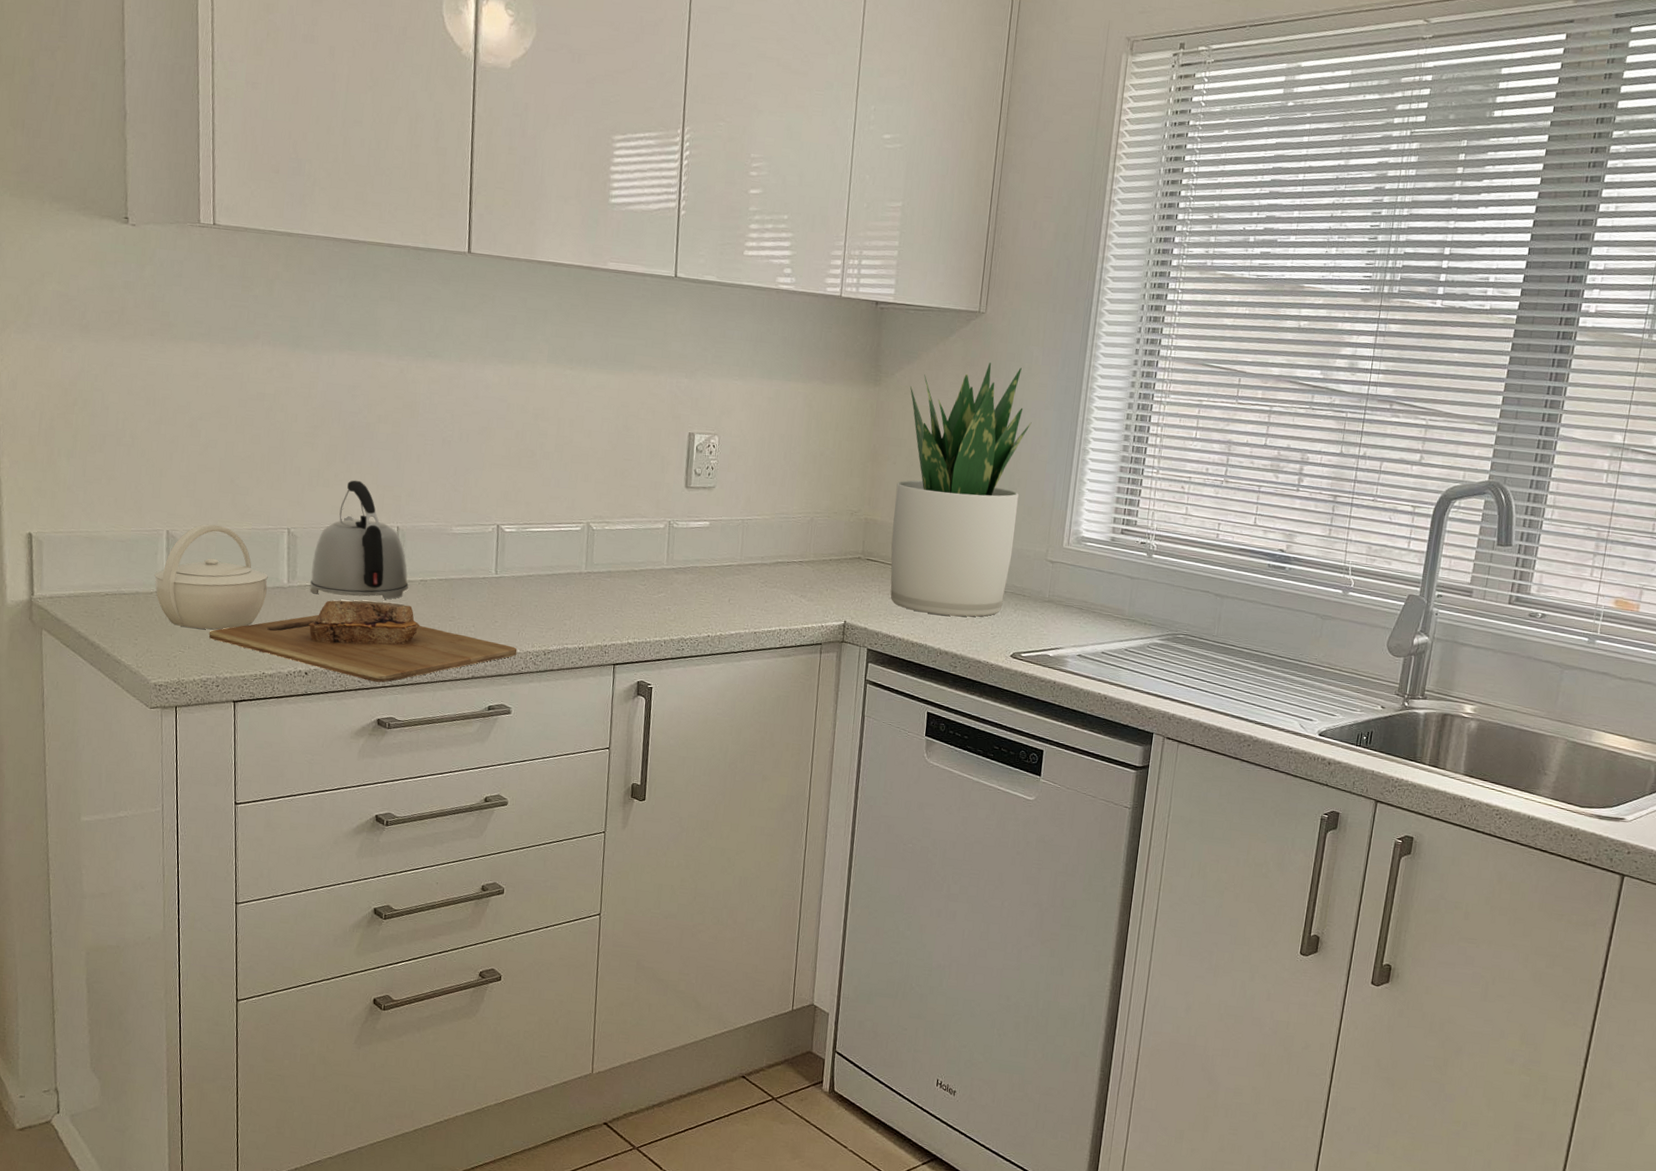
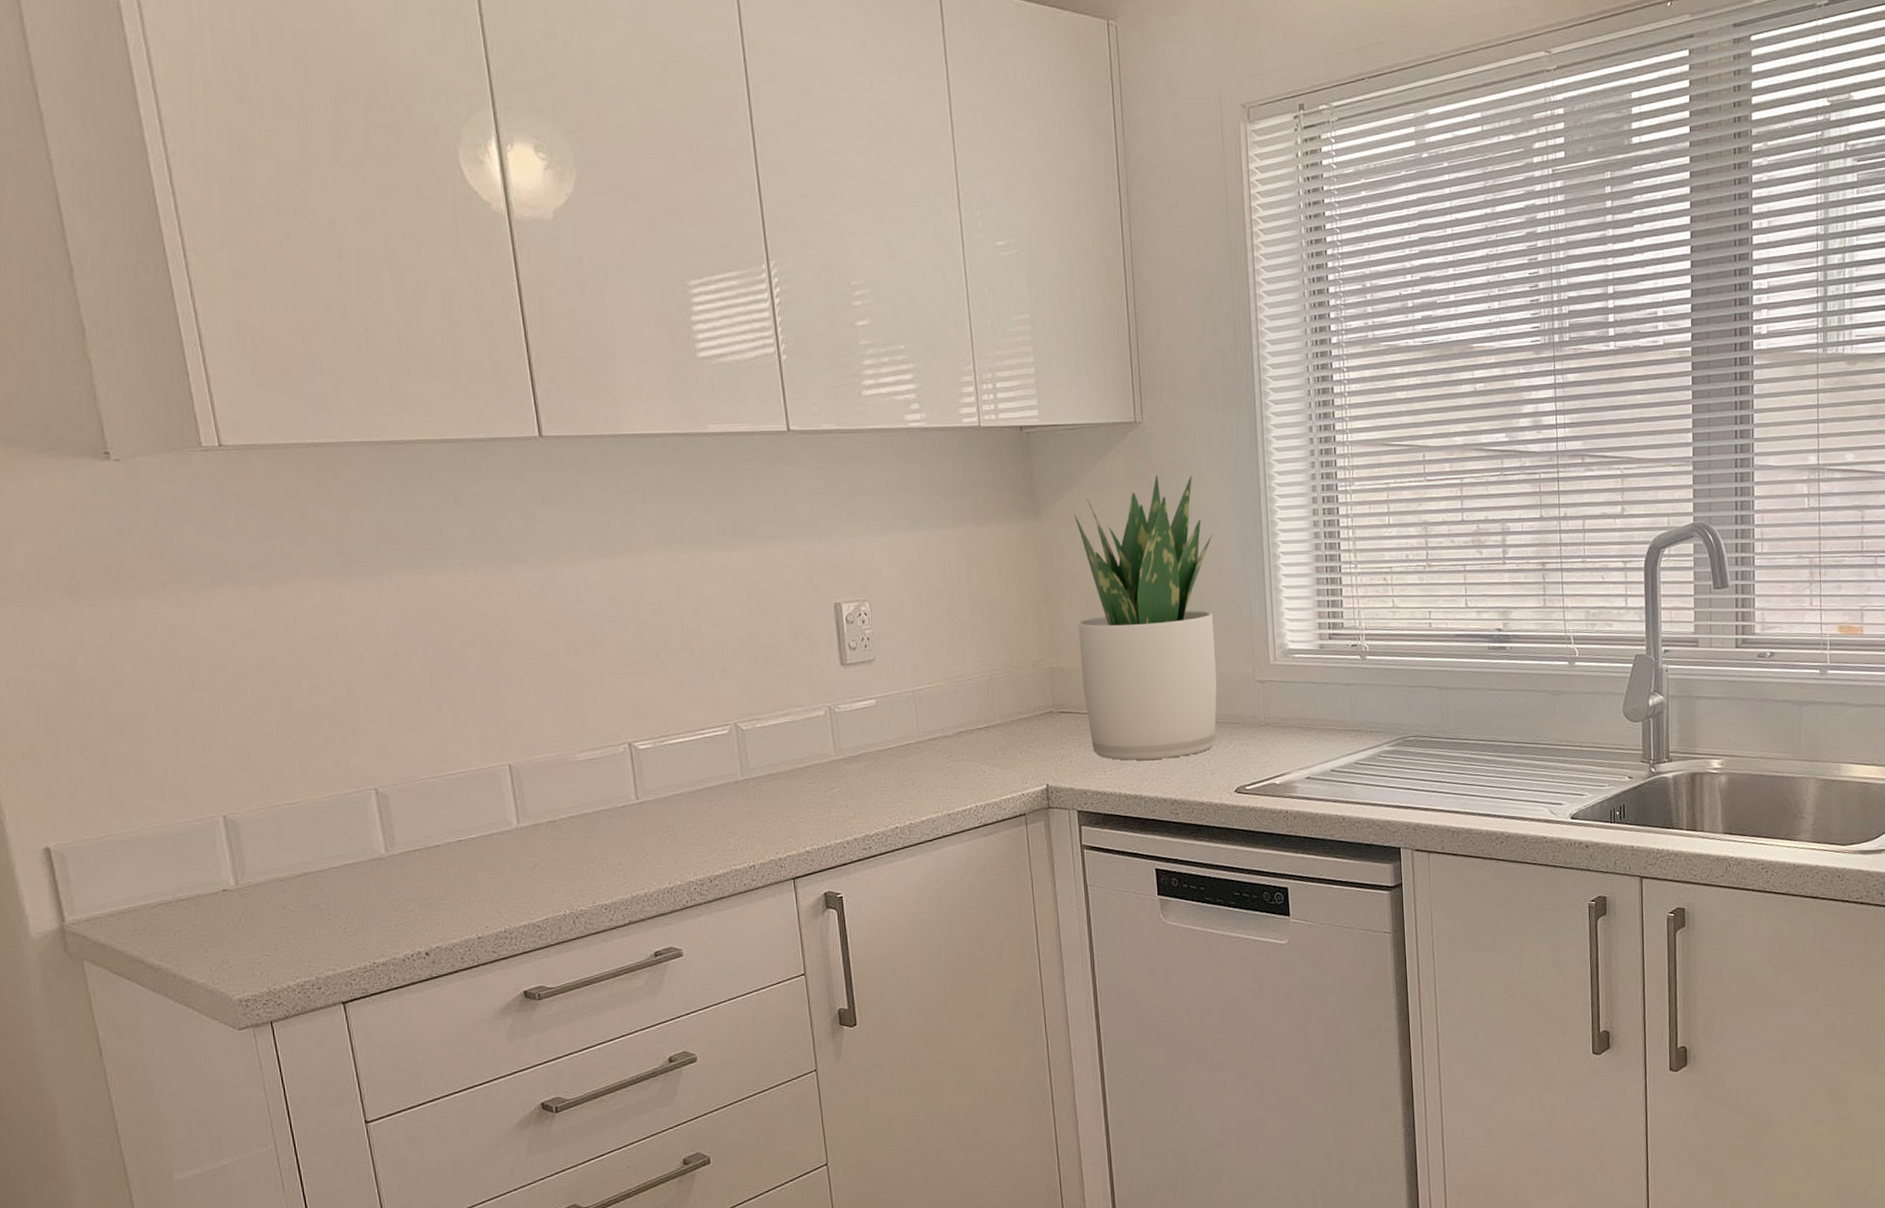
teapot: present [154,524,268,630] -> none [215,798,362,927]
cutting board: present [209,600,517,683] -> none [297,853,678,950]
kettle: present [310,480,409,599] -> none [412,718,535,860]

